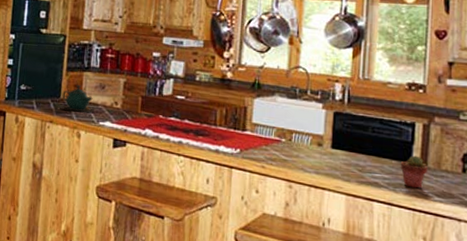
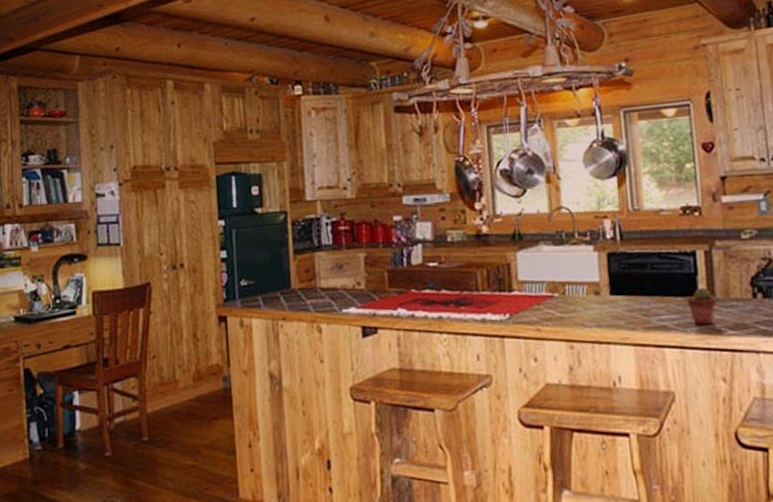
teapot: present [60,85,94,113] -> none [292,269,334,303]

